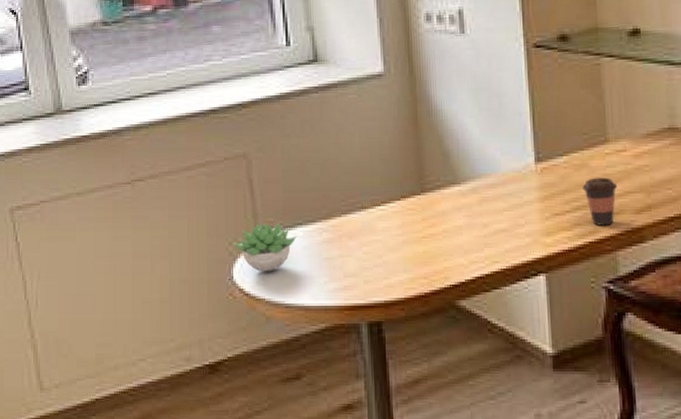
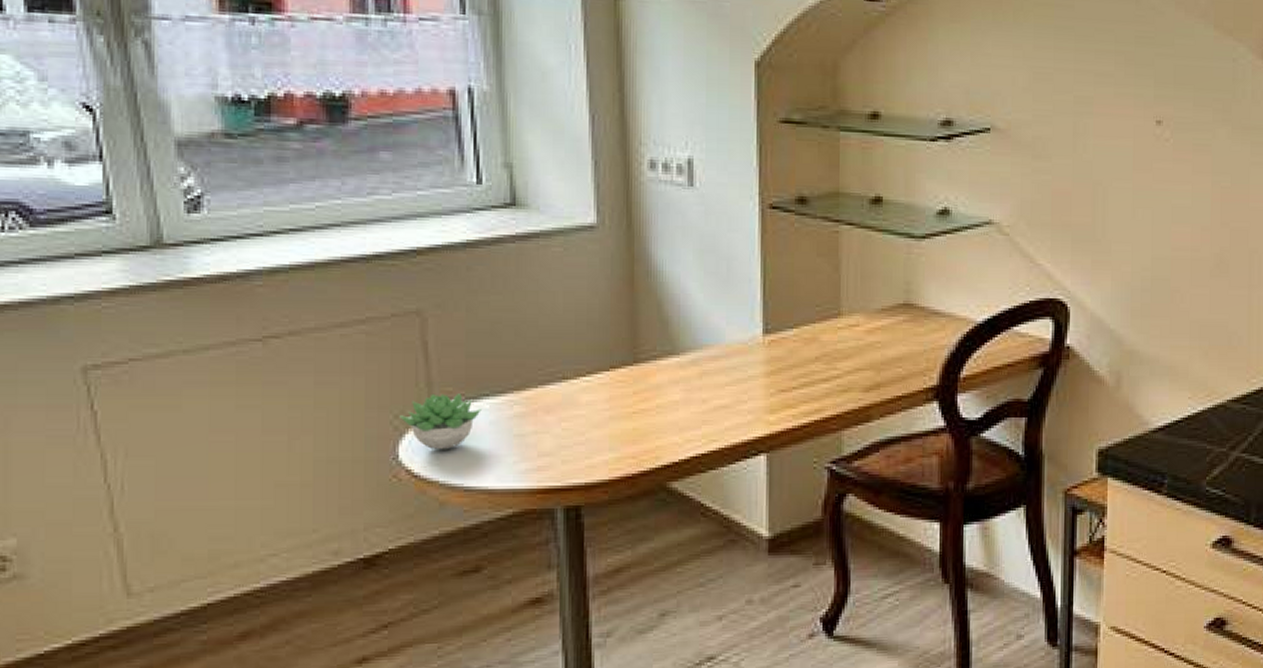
coffee cup: present [582,177,618,226] -> none [811,353,848,404]

